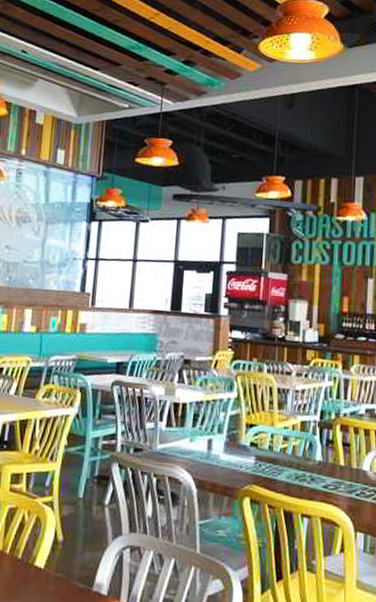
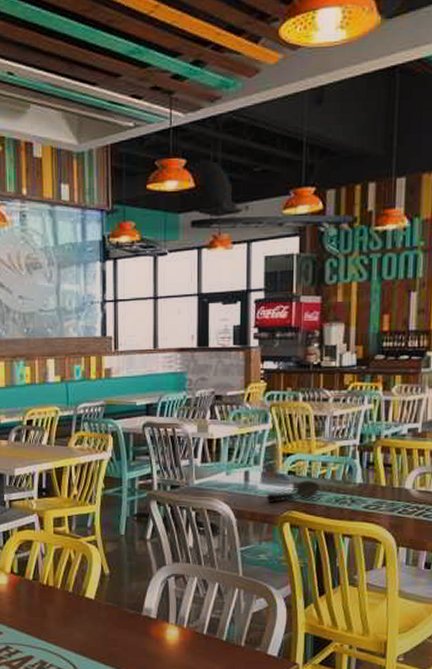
spoon: none [227,453,280,475] -> present [266,479,319,503]

